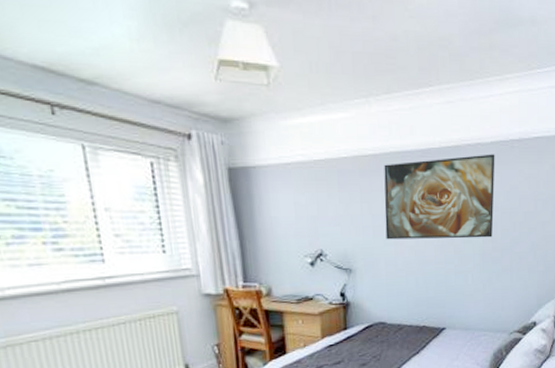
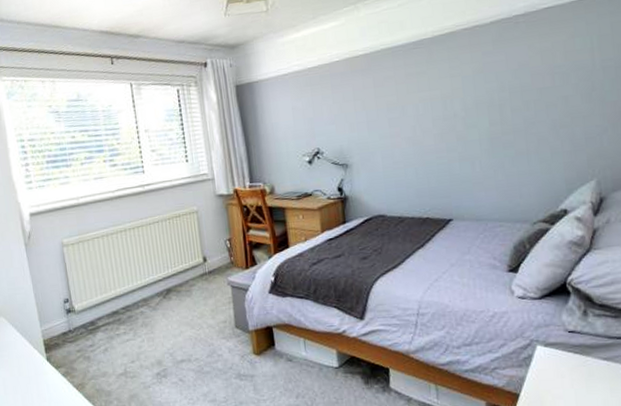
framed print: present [384,154,495,240] -> none [375,33,501,133]

